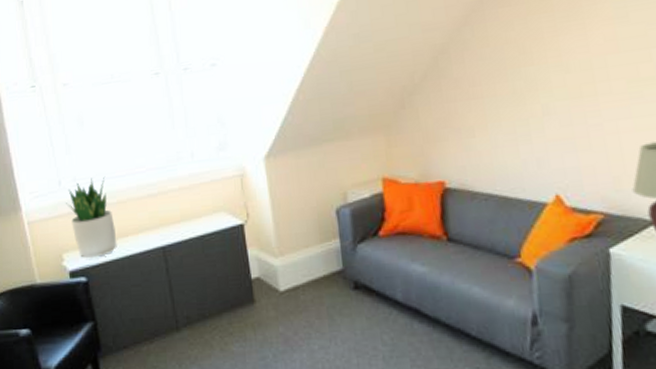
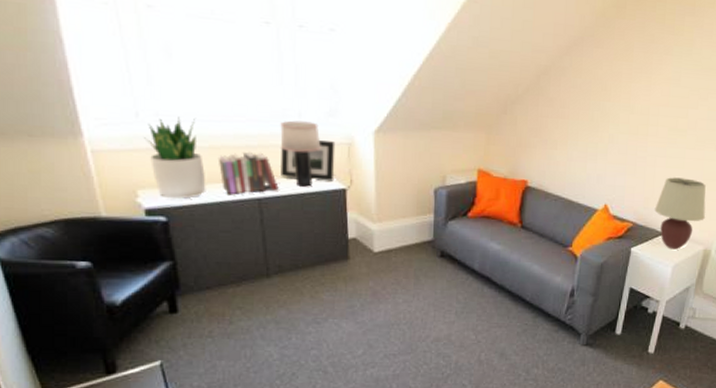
books: none [125,200,180,248] -> present [217,151,279,195]
table lamp: none [176,159,215,229] -> present [280,120,321,187]
picture frame: none [177,175,231,222] -> present [280,140,336,181]

